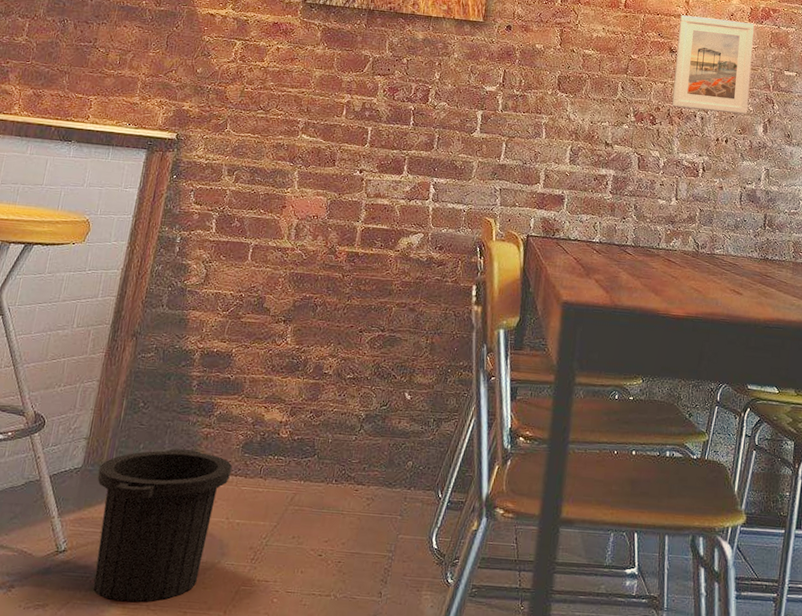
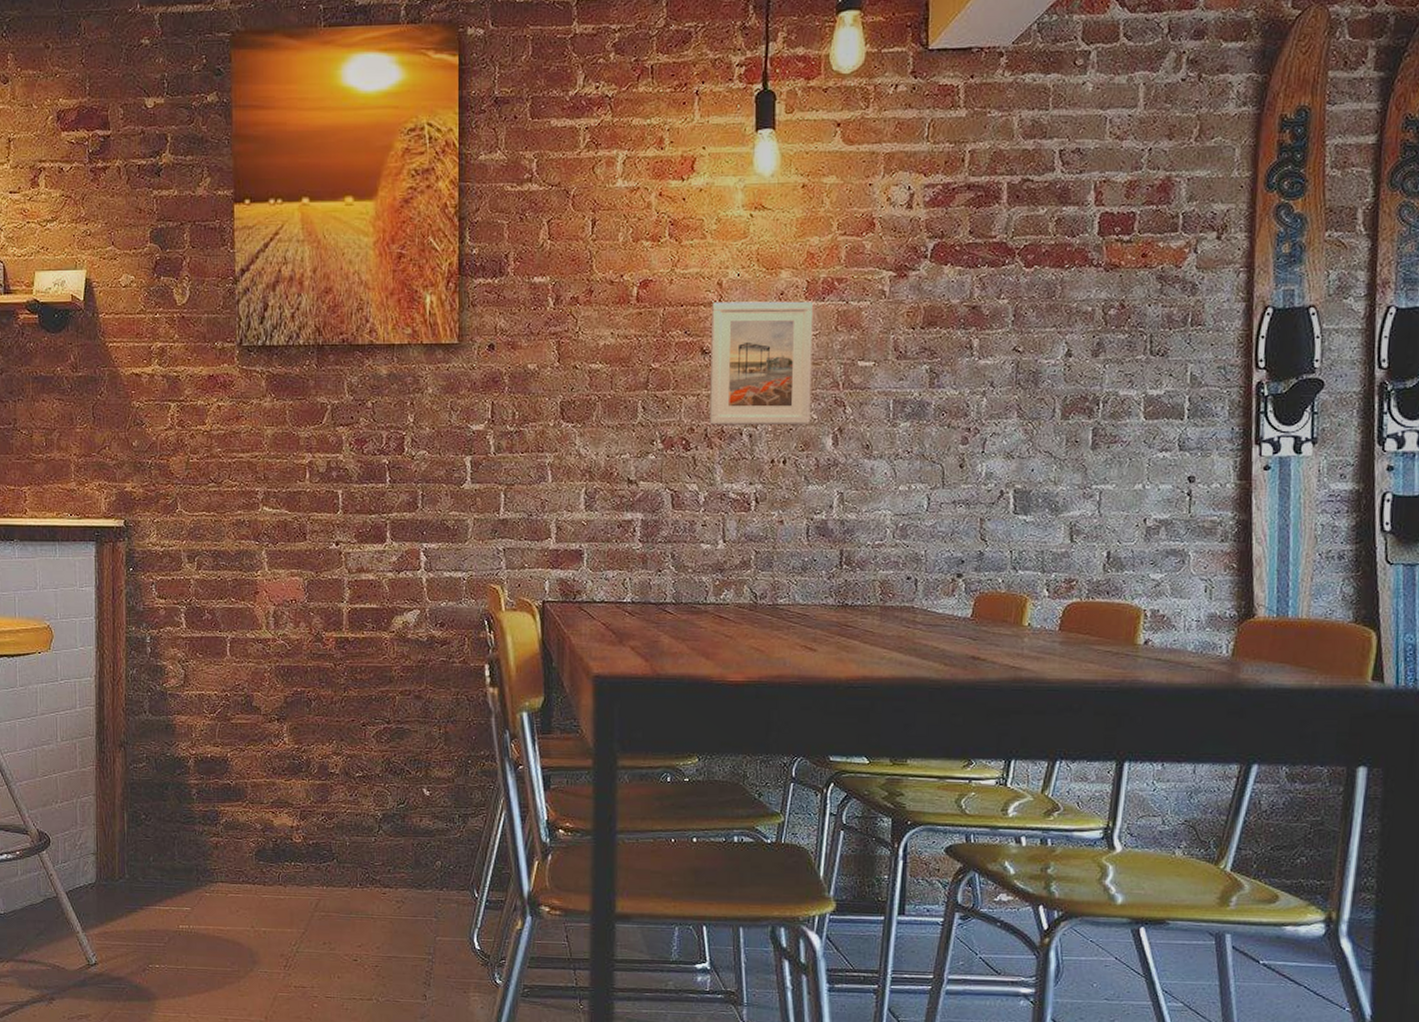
trash can: present [93,449,233,603] -> none [113,860,249,1011]

